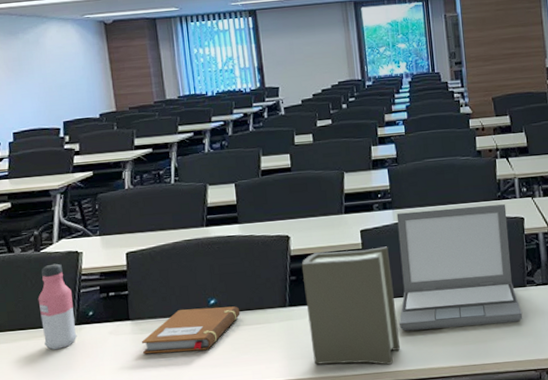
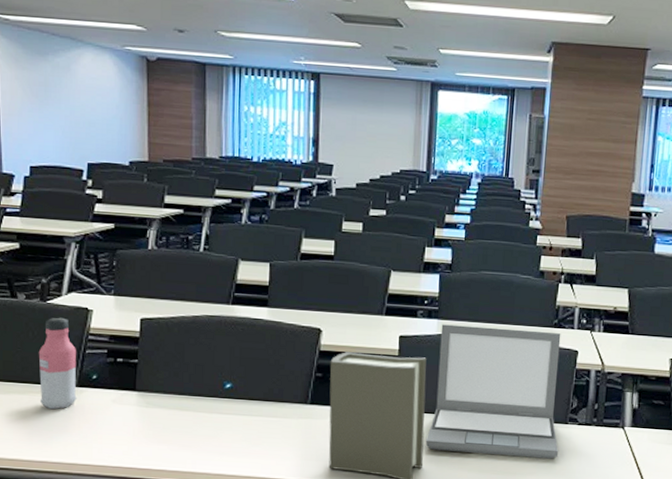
notebook: present [141,306,240,354] -> none [145,389,257,435]

